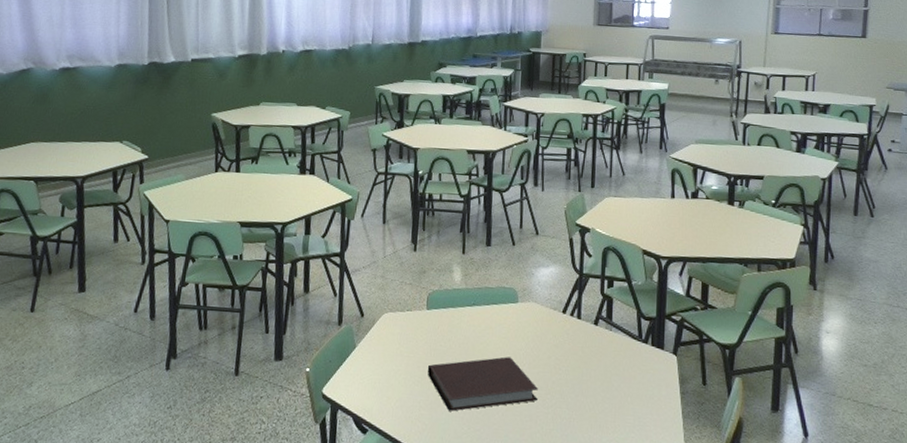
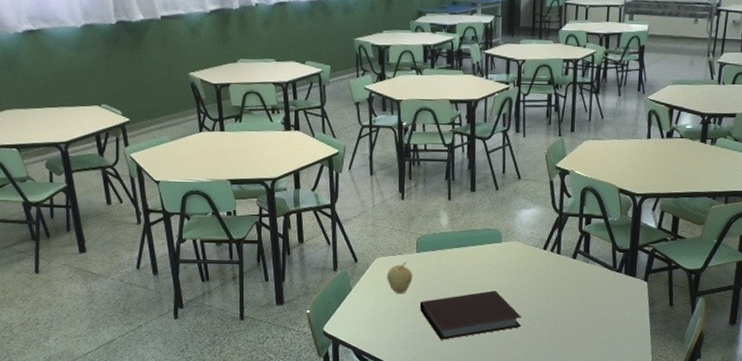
fruit: none [393,318,422,356] -> present [386,261,413,294]

